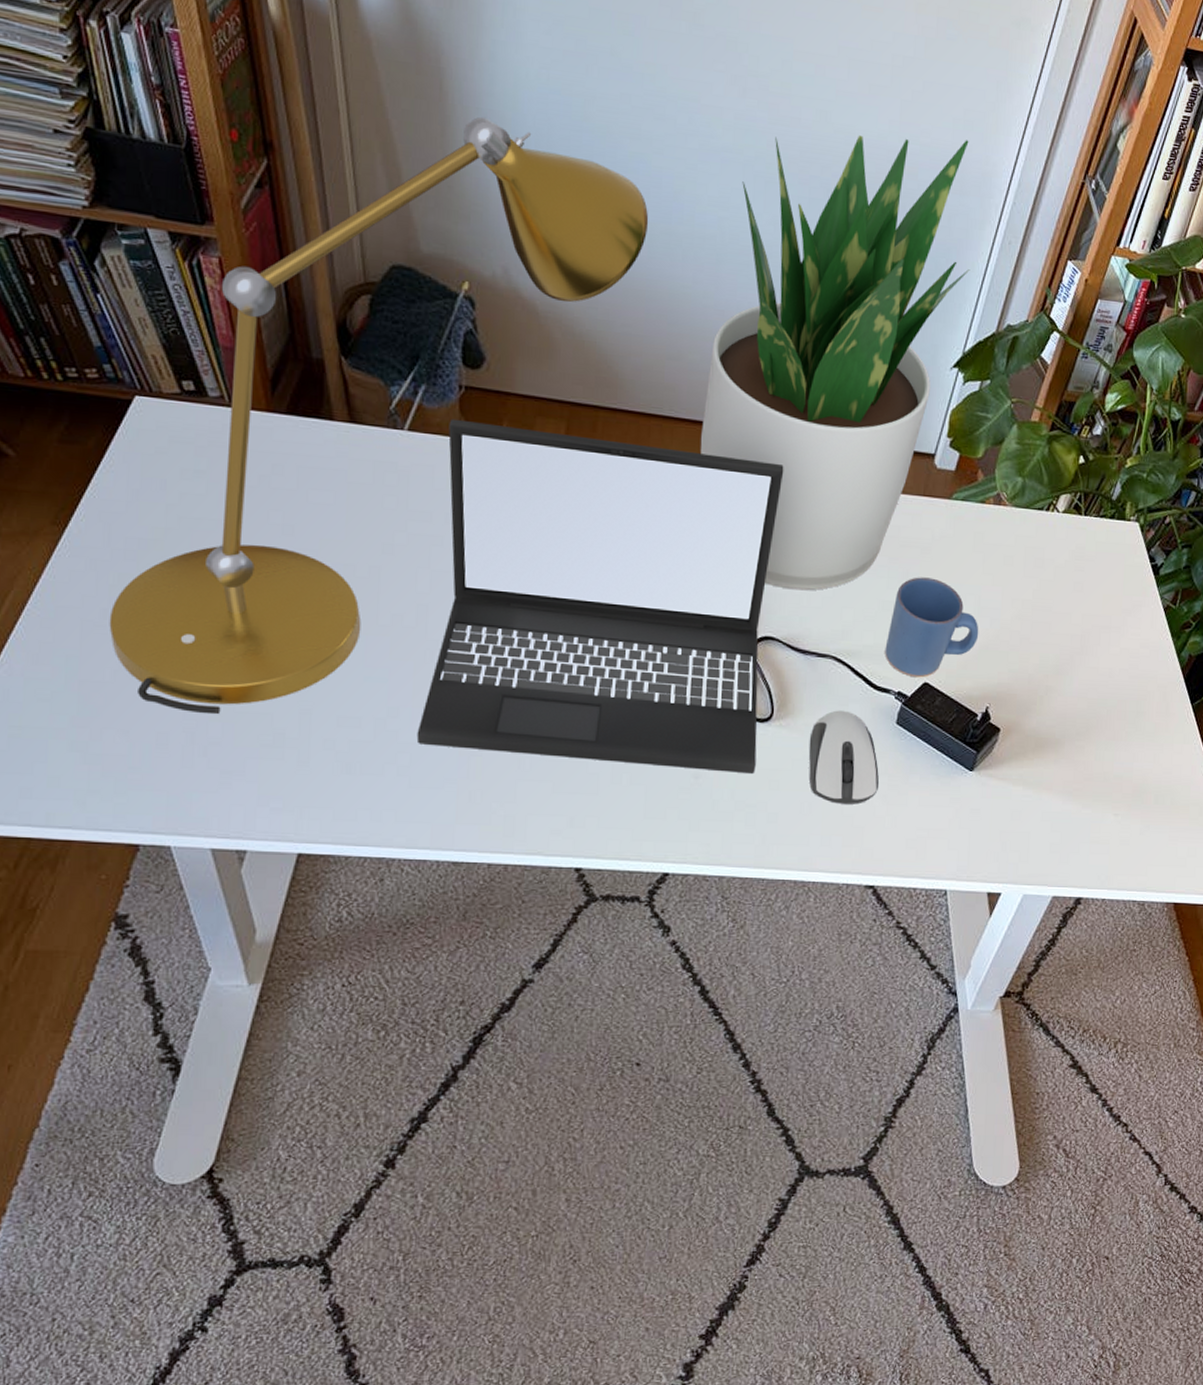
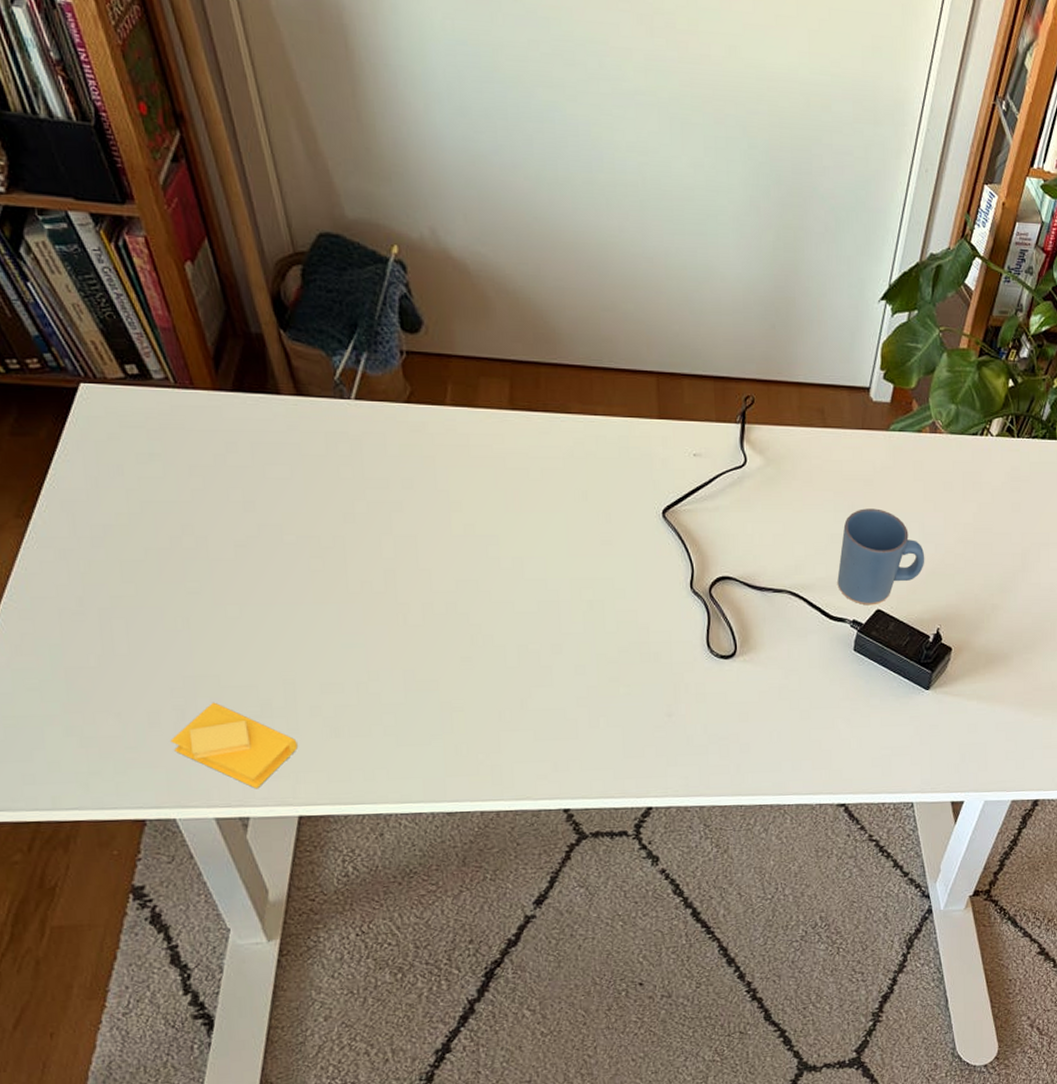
desk lamp: present [109,116,649,715] -> none [85,73,570,691]
sticky notes: none [176,727,306,822] -> present [170,702,298,789]
laptop: present [416,418,784,775] -> none [394,384,726,709]
planter: present [700,134,970,591] -> none [641,67,890,530]
computer mouse: present [809,710,879,804] -> none [773,642,842,730]

